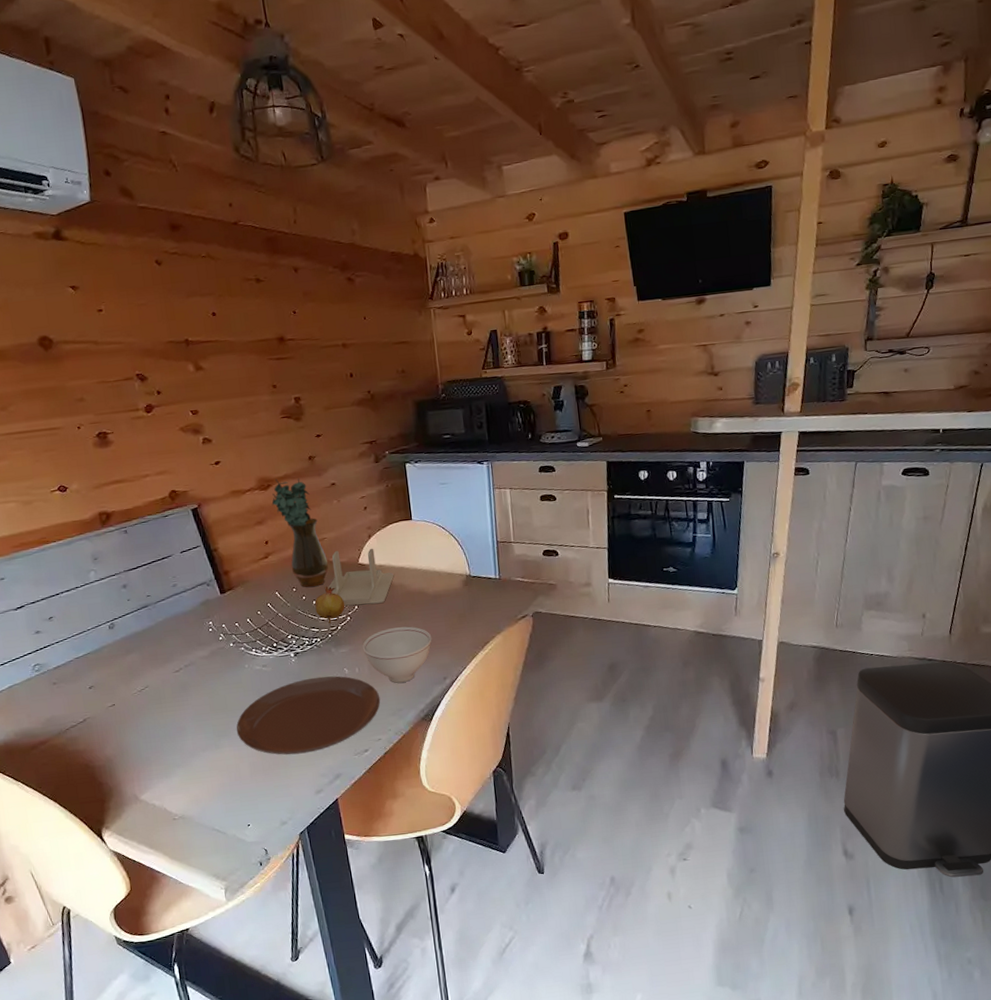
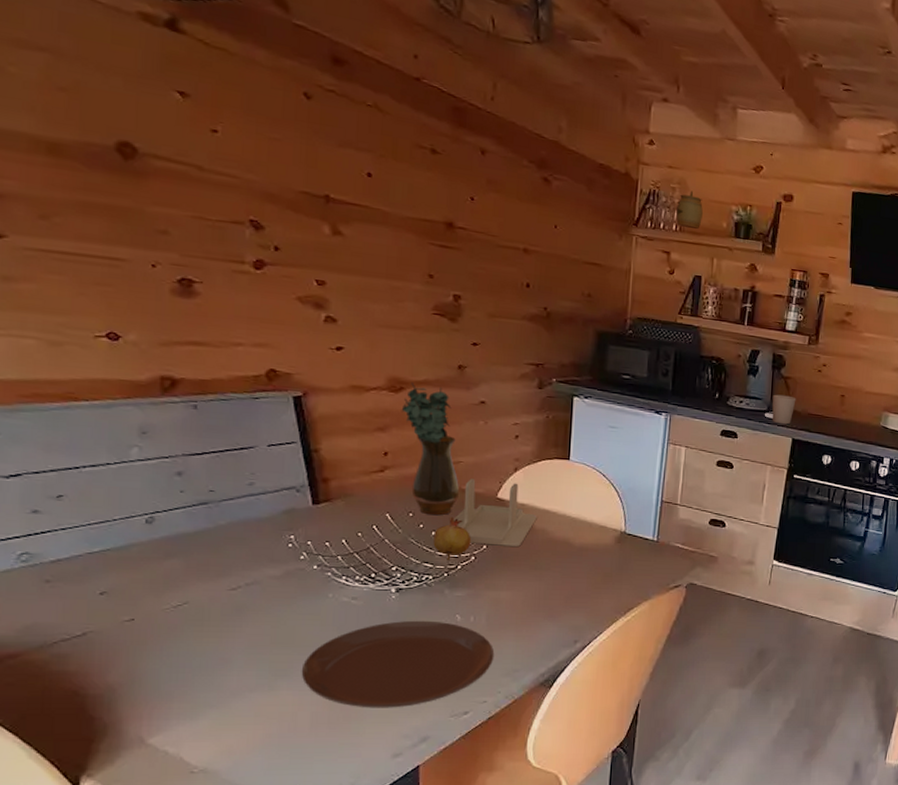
bowl: present [362,626,432,683] -> none [483,577,569,640]
jar: none [464,254,489,289] -> present [676,190,703,229]
dixie cup: none [581,422,604,451] -> present [772,394,796,425]

